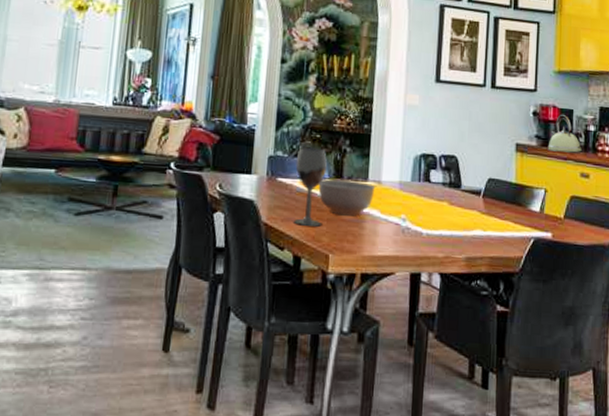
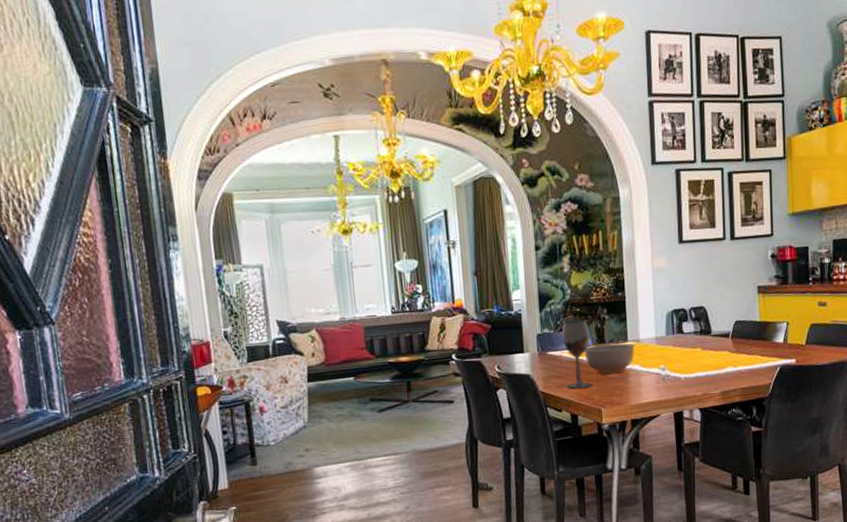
kettle: present [547,114,583,153] -> none [787,252,820,288]

